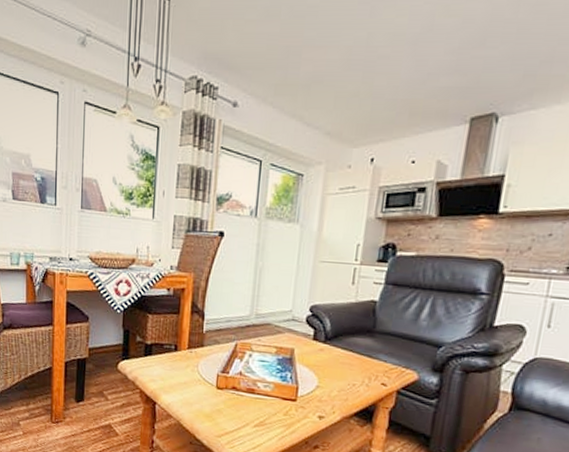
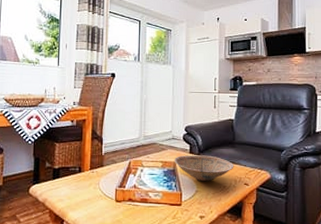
bowl: none [292,341,371,377] -> present [174,155,234,182]

